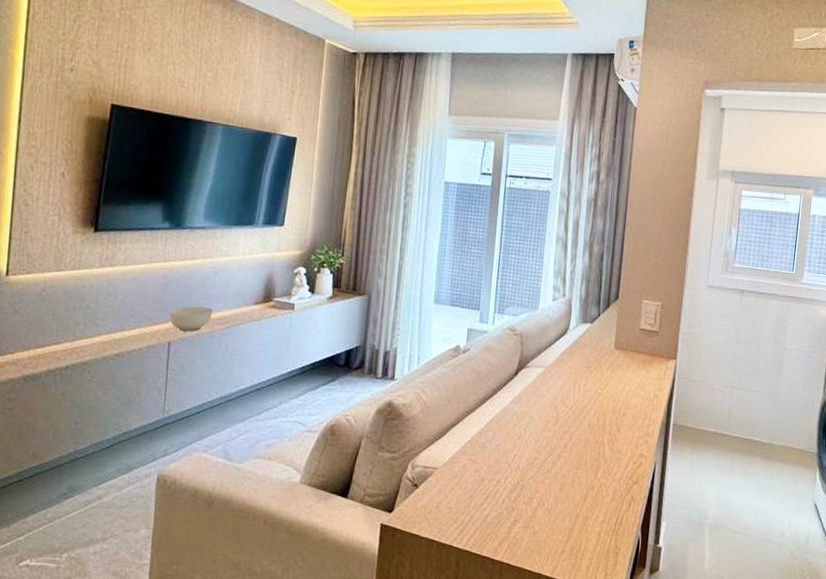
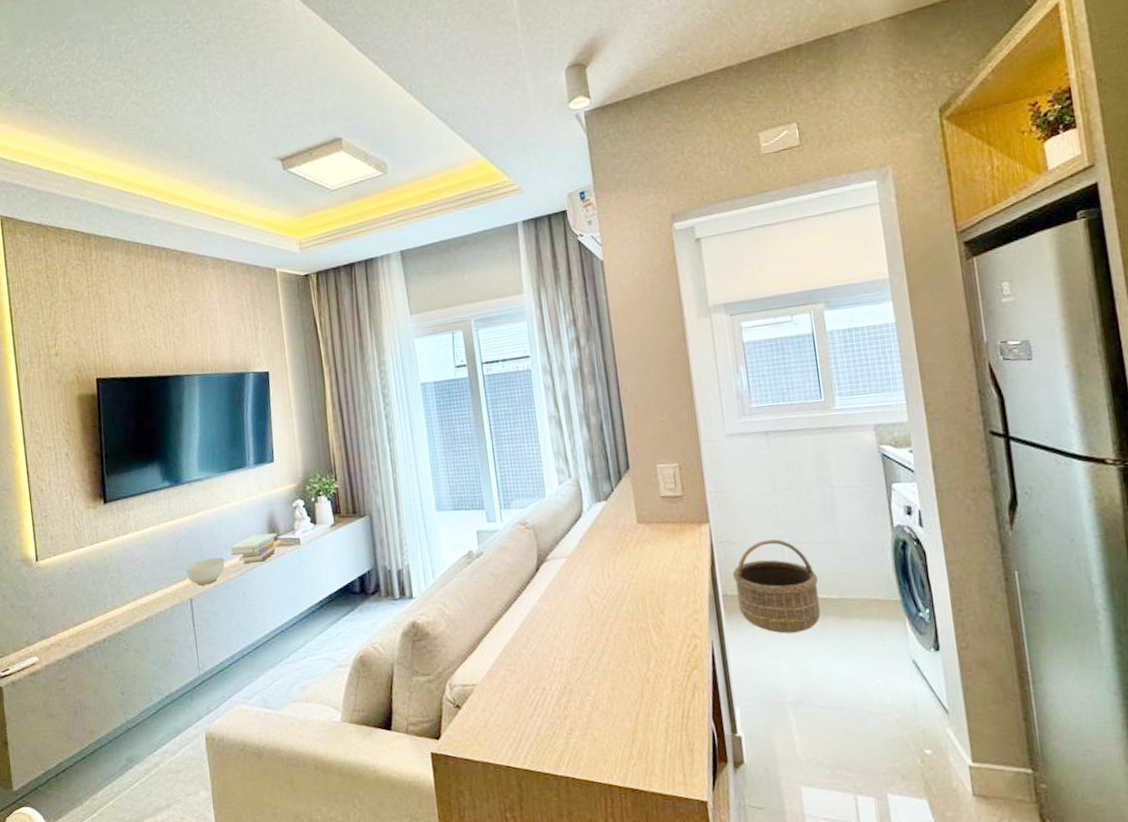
books: none [220,292,273,320] -> present [230,533,278,564]
basket: none [684,383,756,466] -> present [733,539,821,634]

